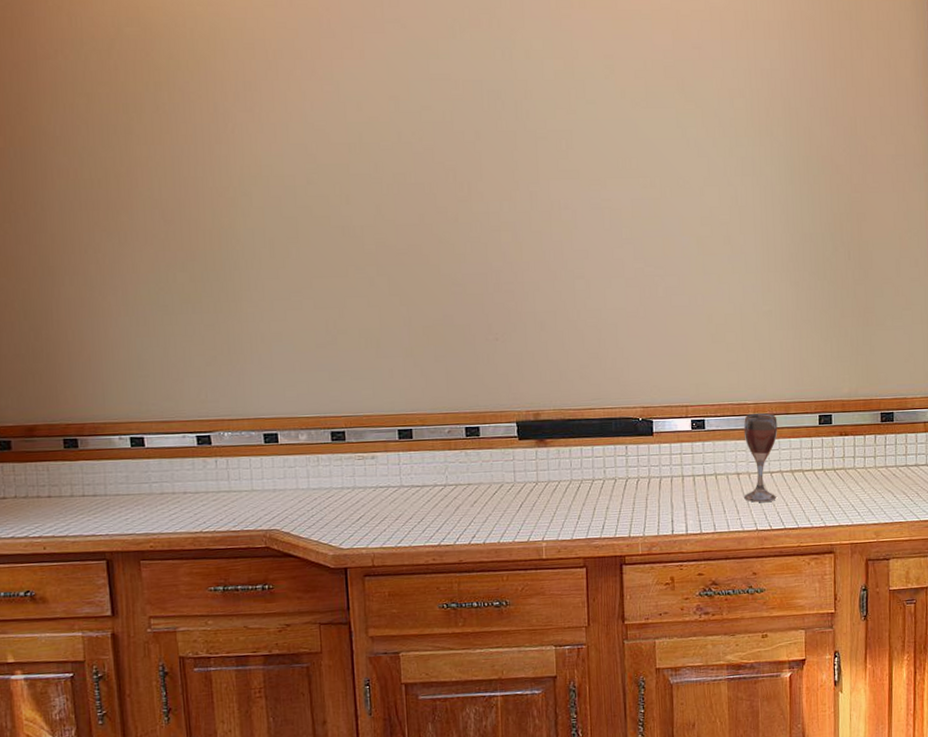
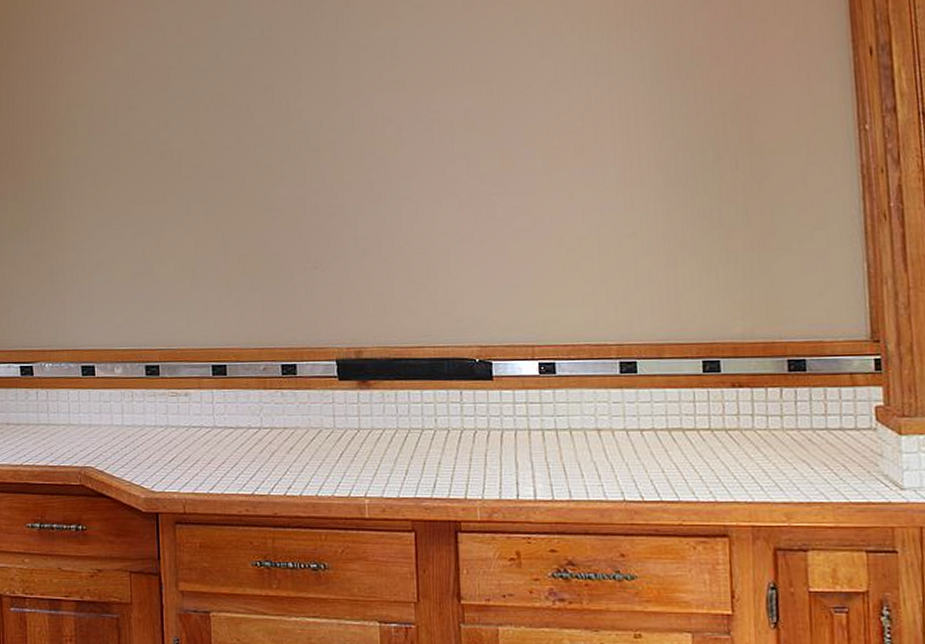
cup: present [743,413,778,502] -> none [604,356,649,466]

